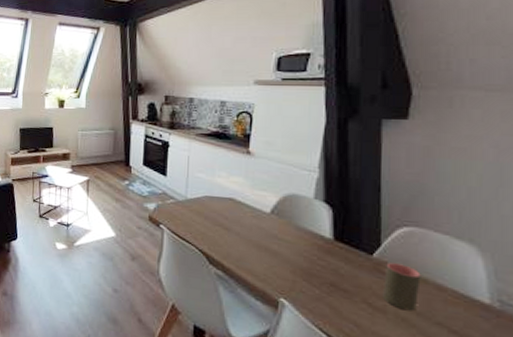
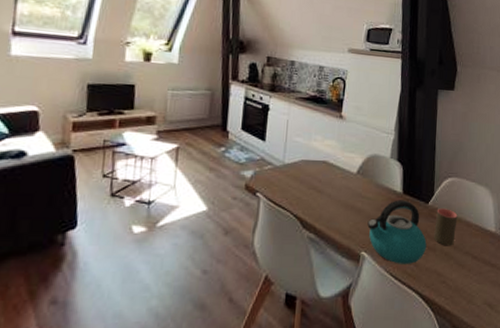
kettle: none [286,246,372,323] -> present [367,200,427,264]

